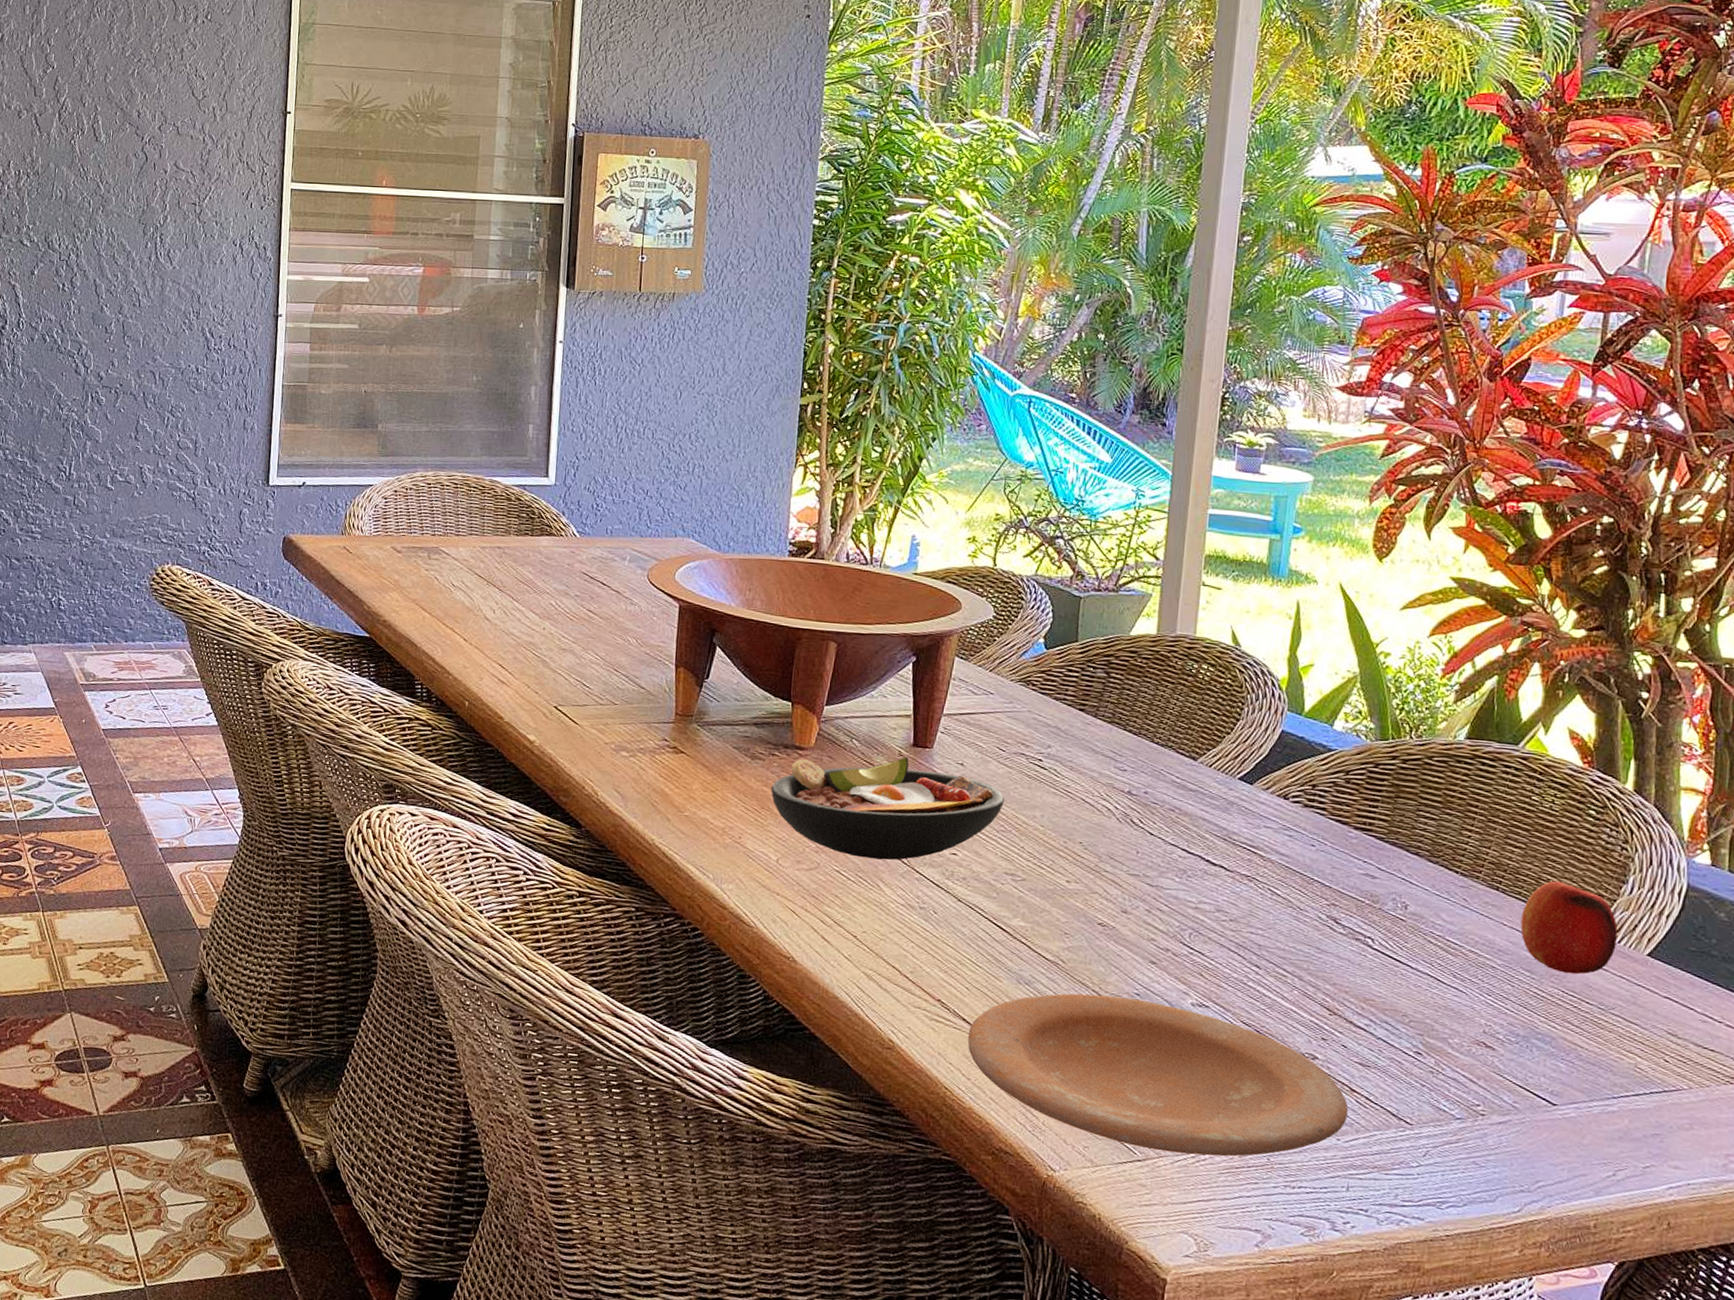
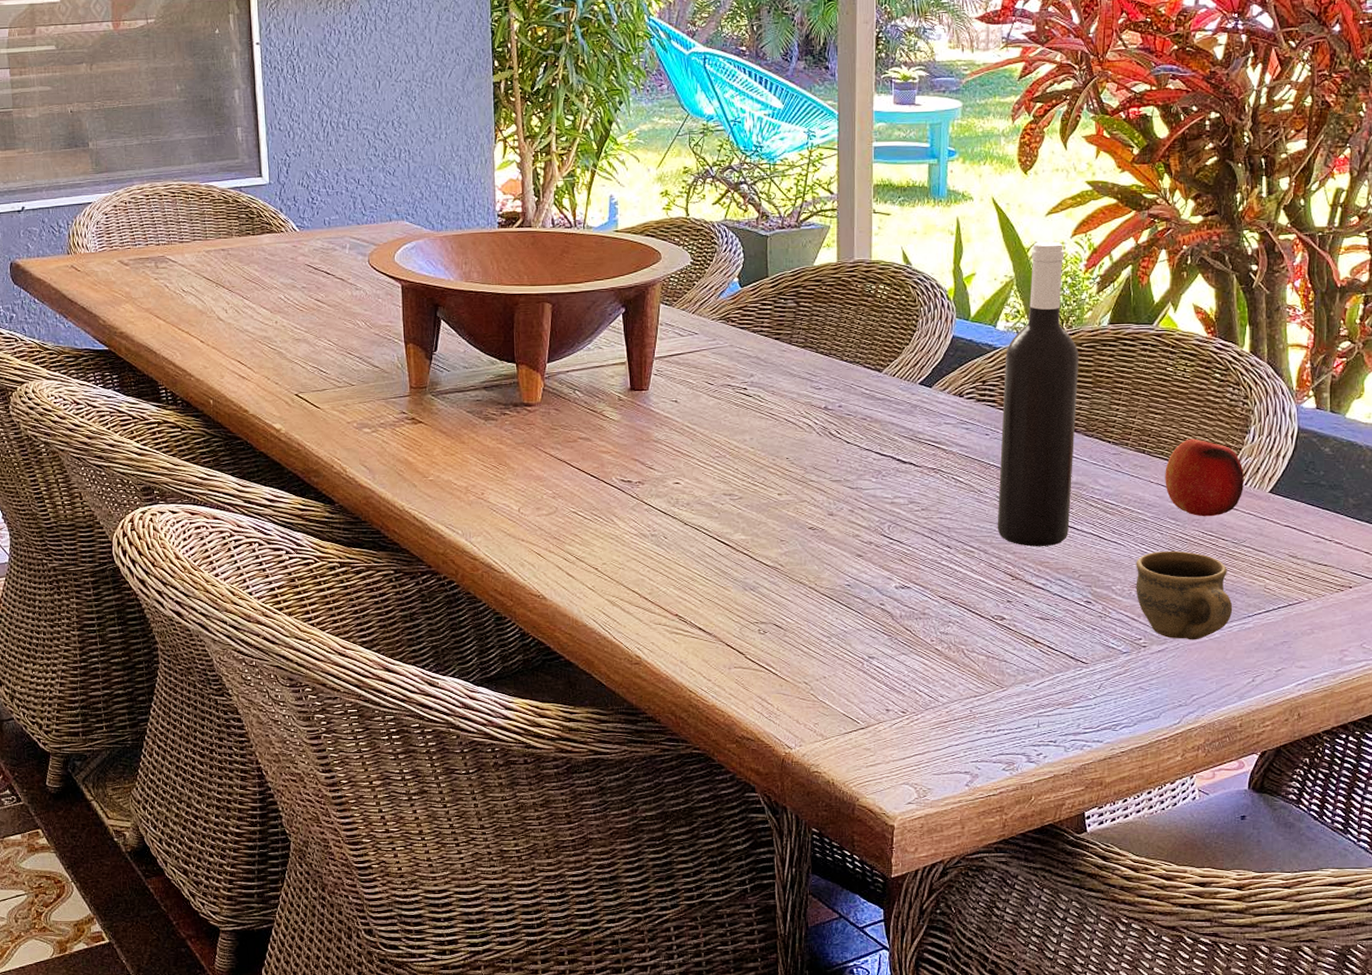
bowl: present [771,756,1005,860] -> none [506,400,718,497]
plate: present [967,993,1349,1157] -> none [705,589,1034,718]
wine bottle: none [1316,637,1428,982] -> present [997,241,1079,547]
cup: none [1476,1006,1594,1117] -> present [1136,550,1233,640]

